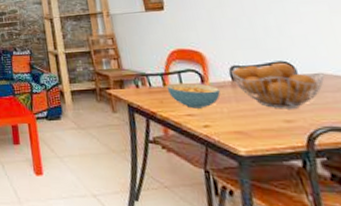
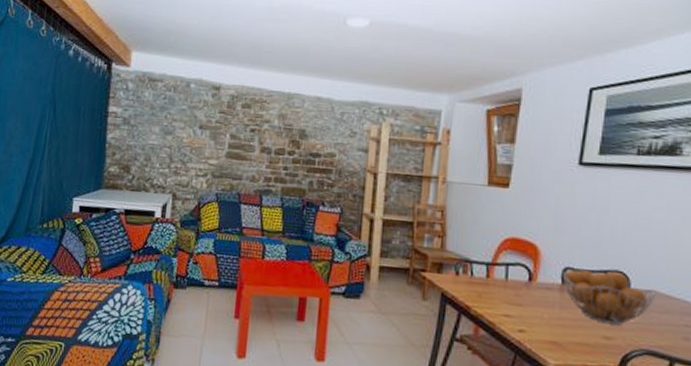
cereal bowl: present [166,82,221,109] -> none [489,276,545,310]

